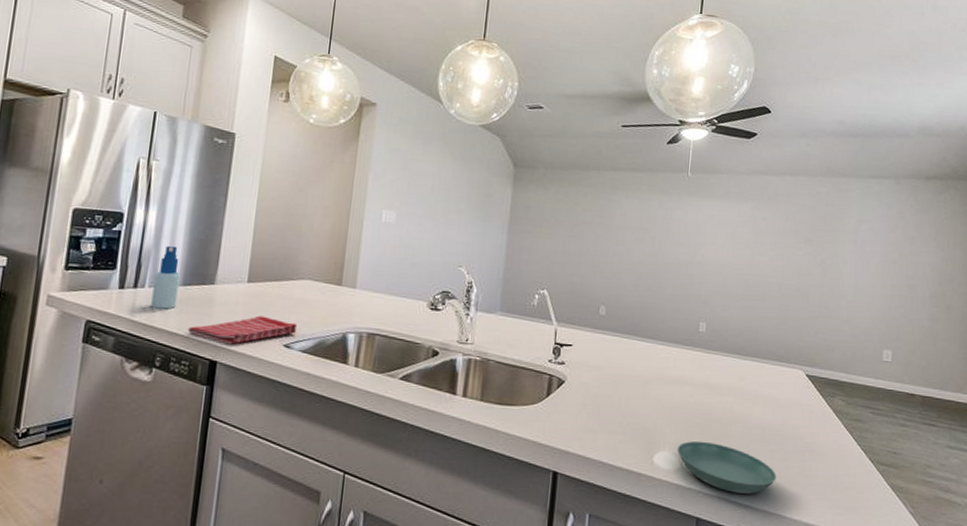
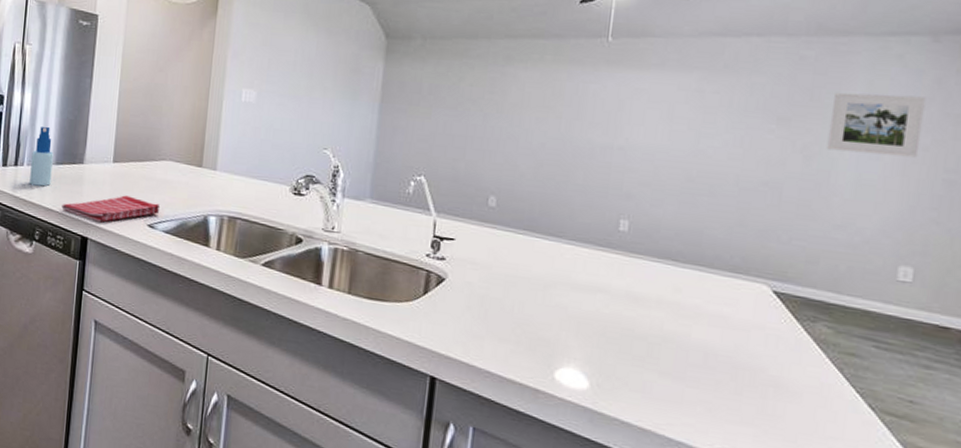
saucer: present [677,440,777,494] -> none [585,359,724,430]
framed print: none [836,219,894,268] -> present [826,92,926,158]

